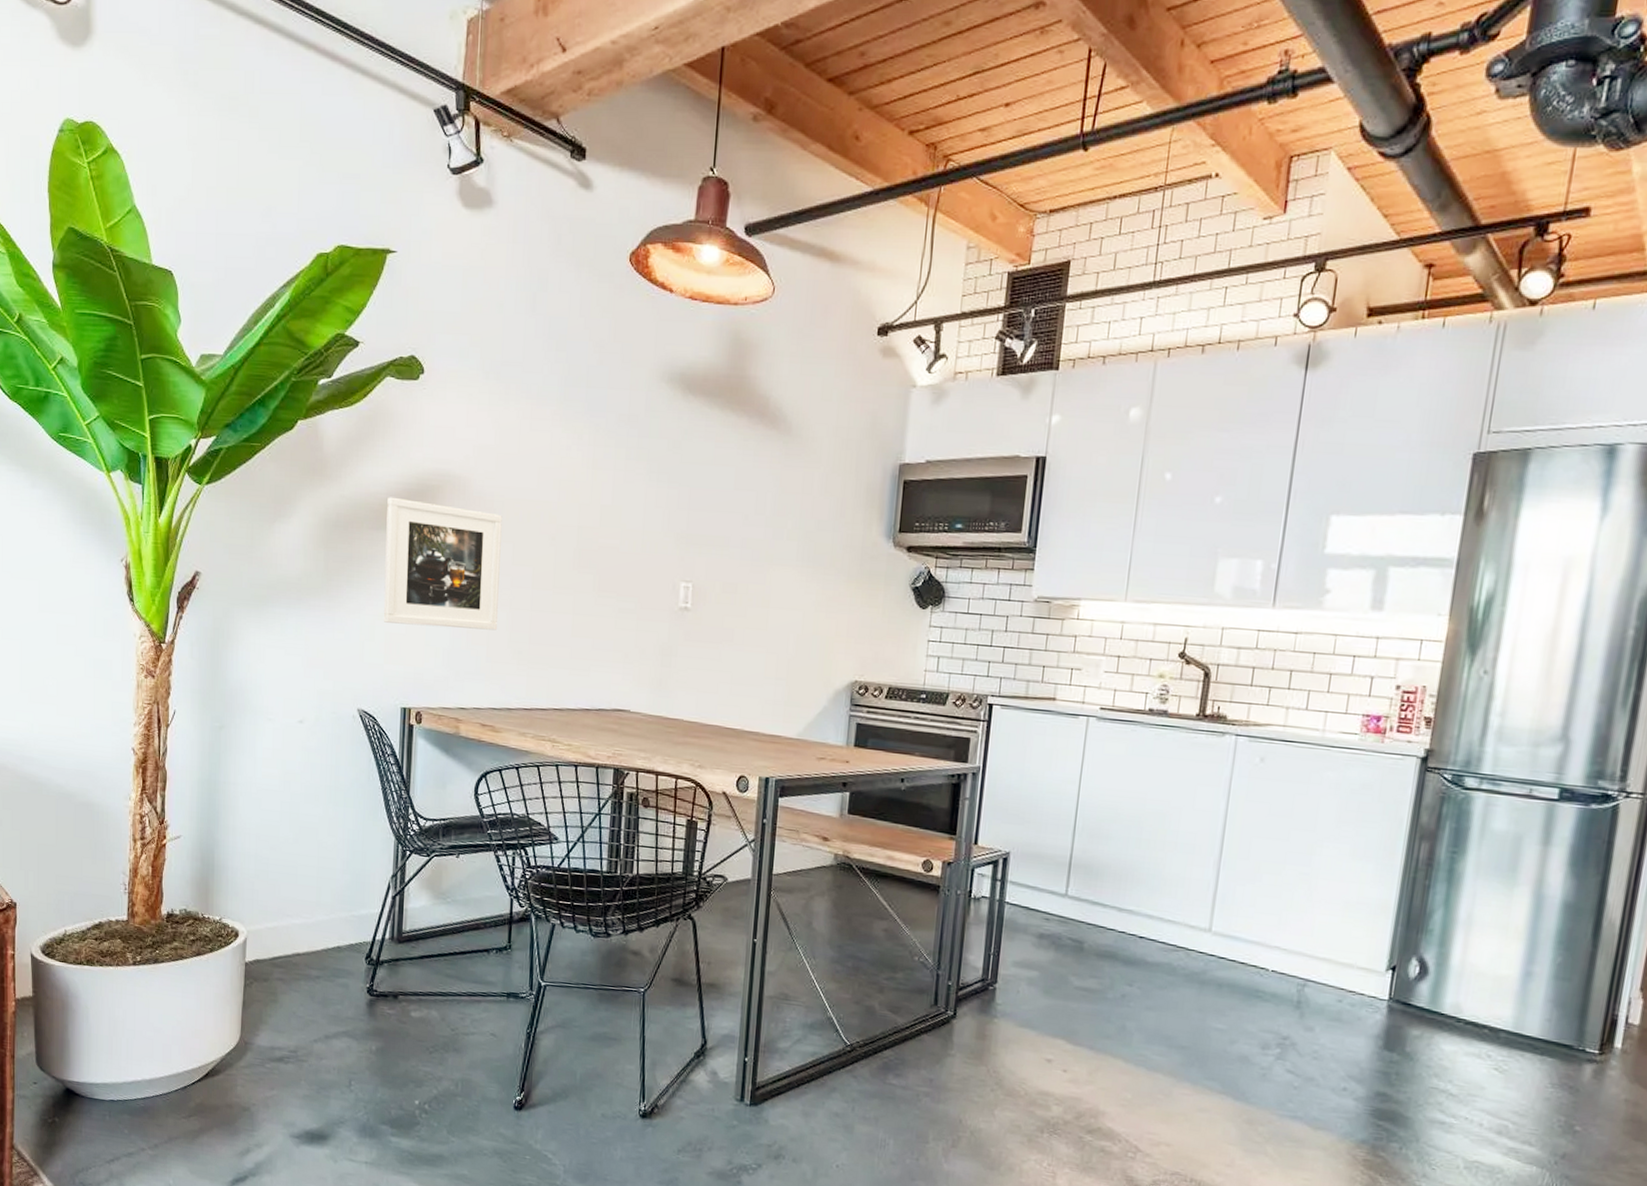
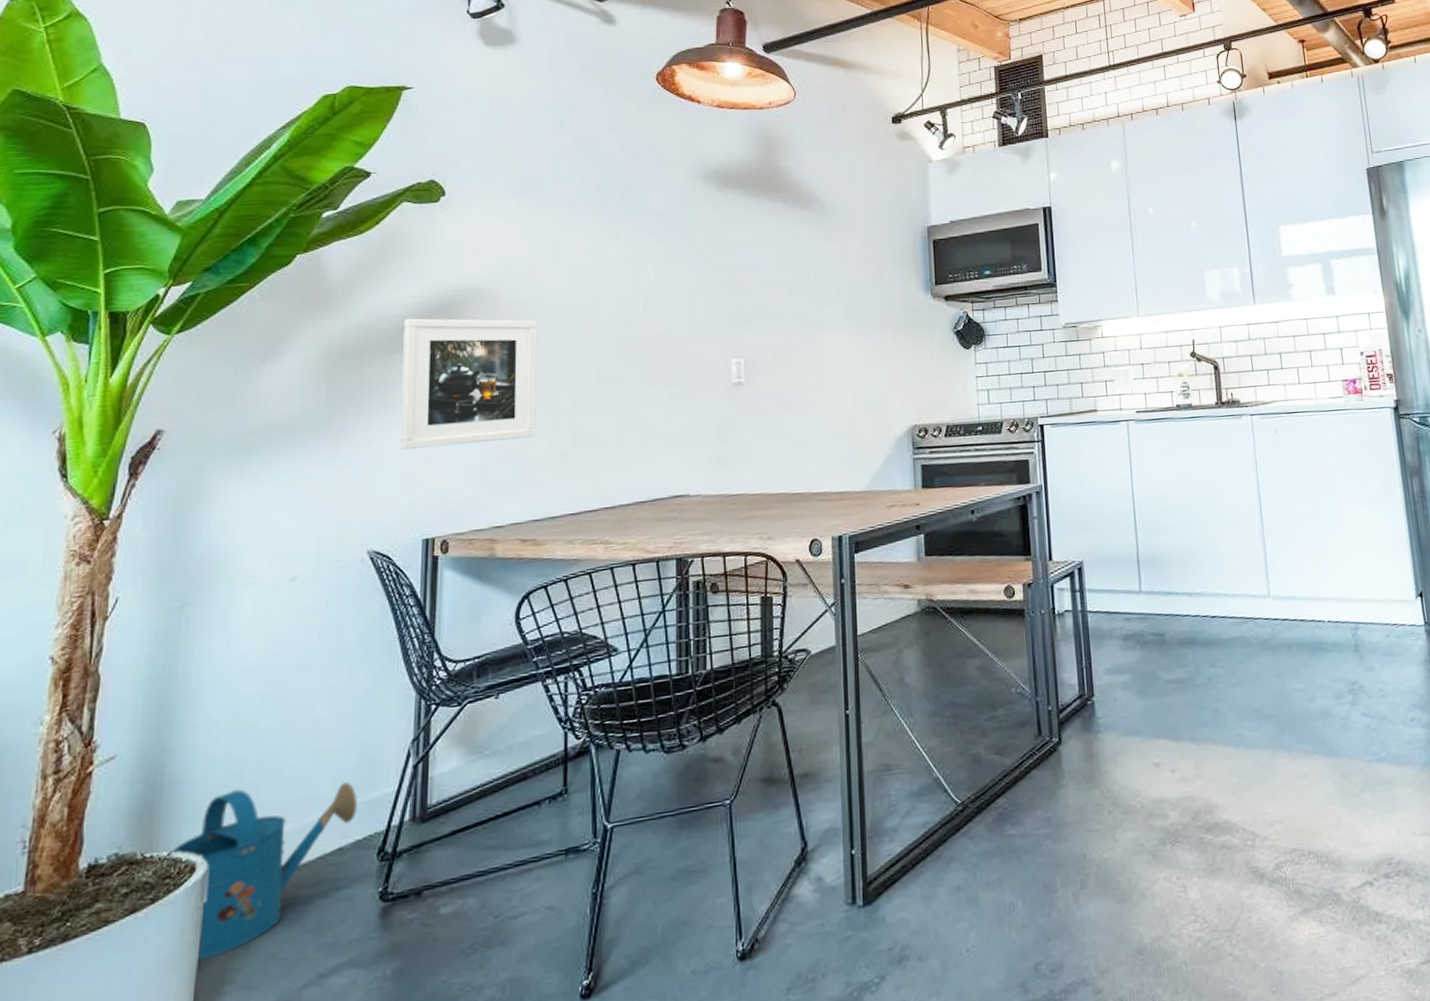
watering can: none [221,882,351,1002] -> present [171,782,357,960]

